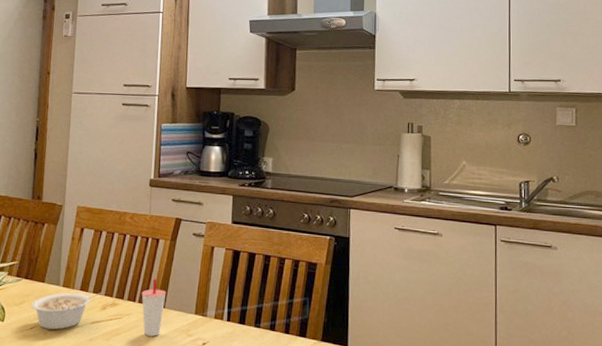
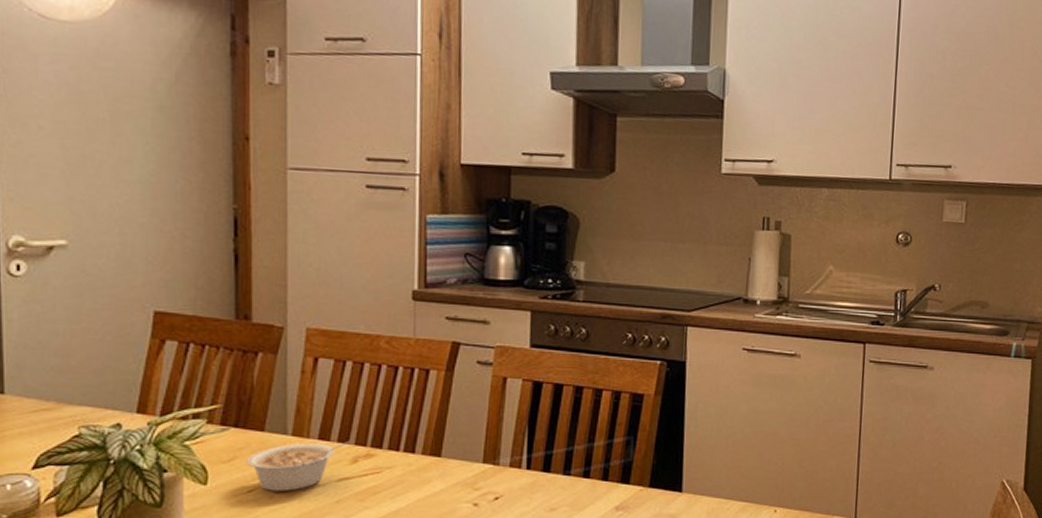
cup: present [141,278,167,336] -> none [407,420,443,493]

